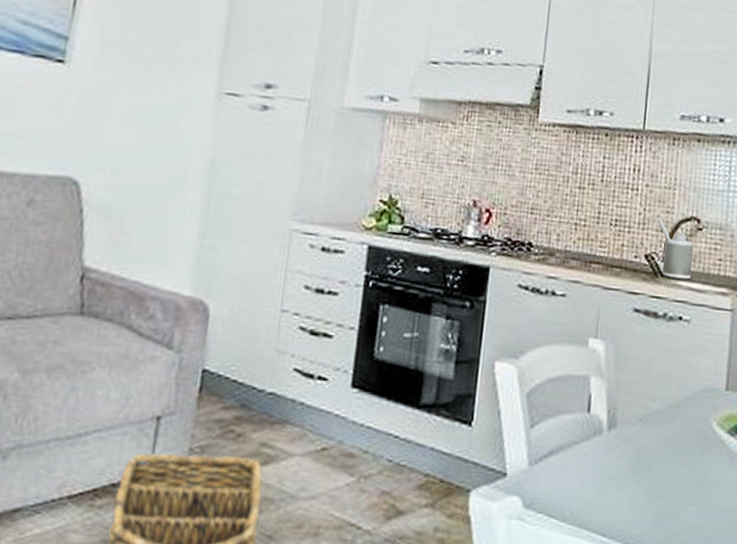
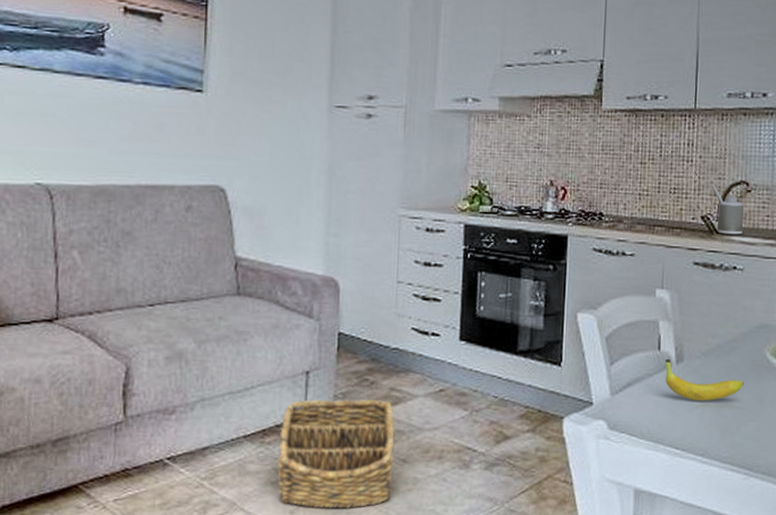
fruit: none [594,424,686,478] -> present [665,359,744,402]

